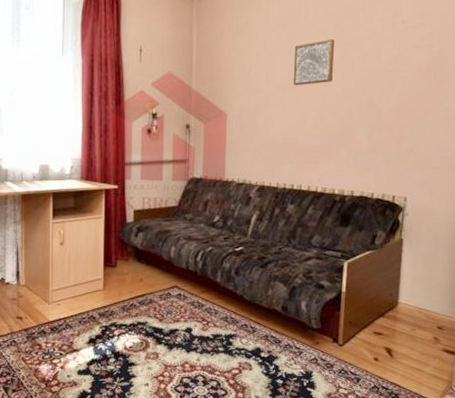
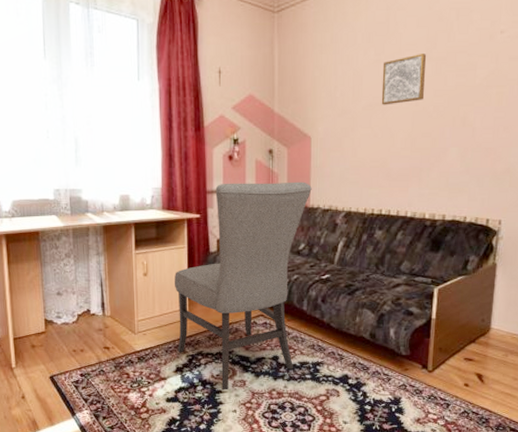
chair: none [91,155,227,363] -> present [175,181,312,390]

